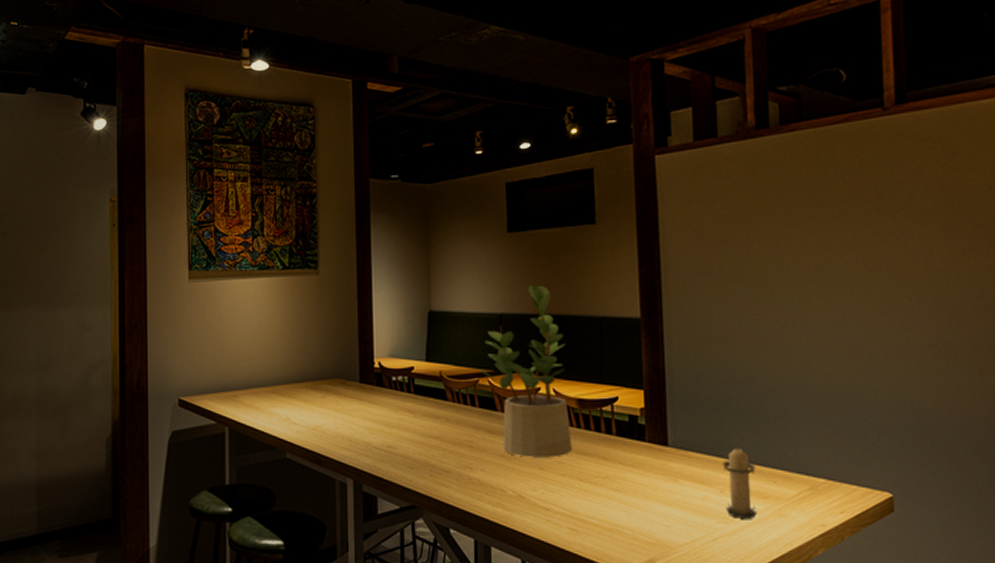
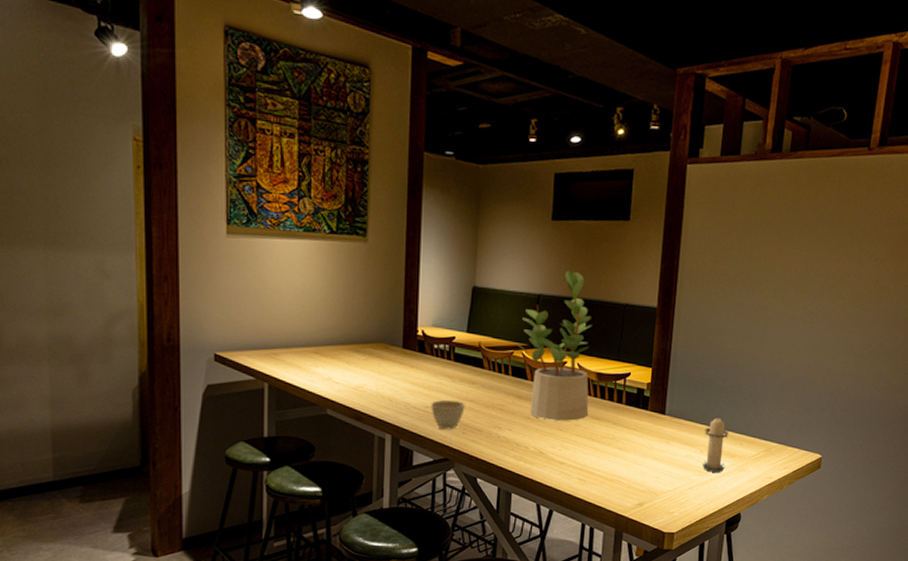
cup: none [393,437,430,472] -> present [431,399,465,430]

